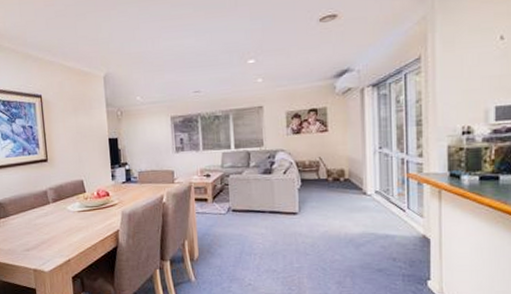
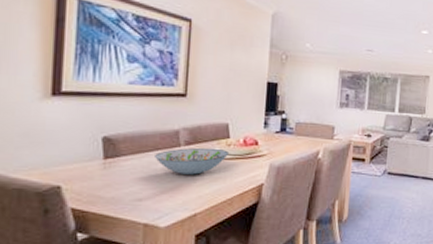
decorative bowl: none [33,202,87,227] -> present [155,147,228,175]

